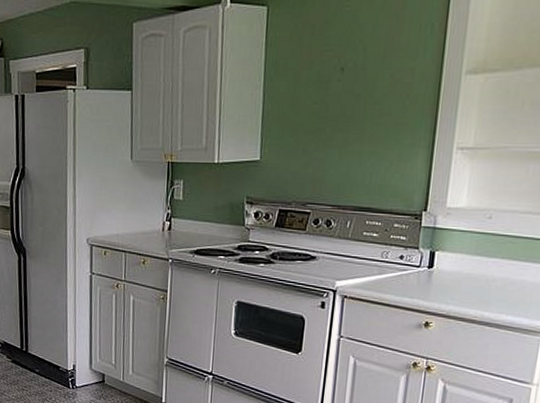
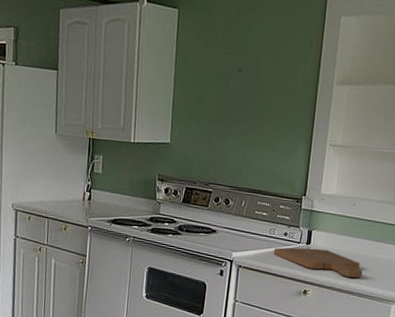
cutting board: none [386,272,502,306] -> present [273,247,363,278]

